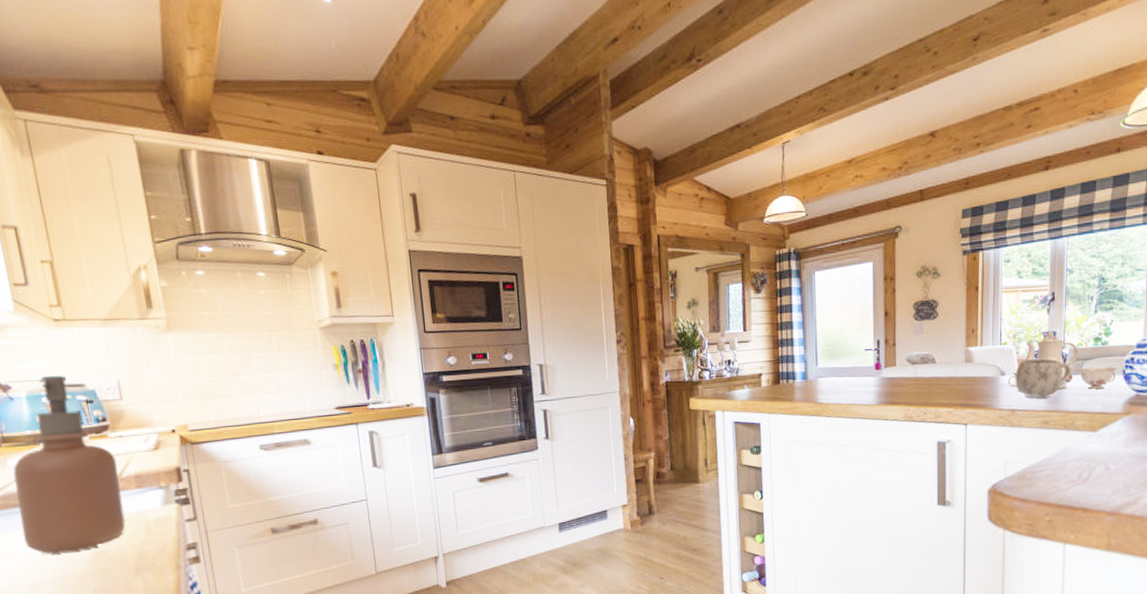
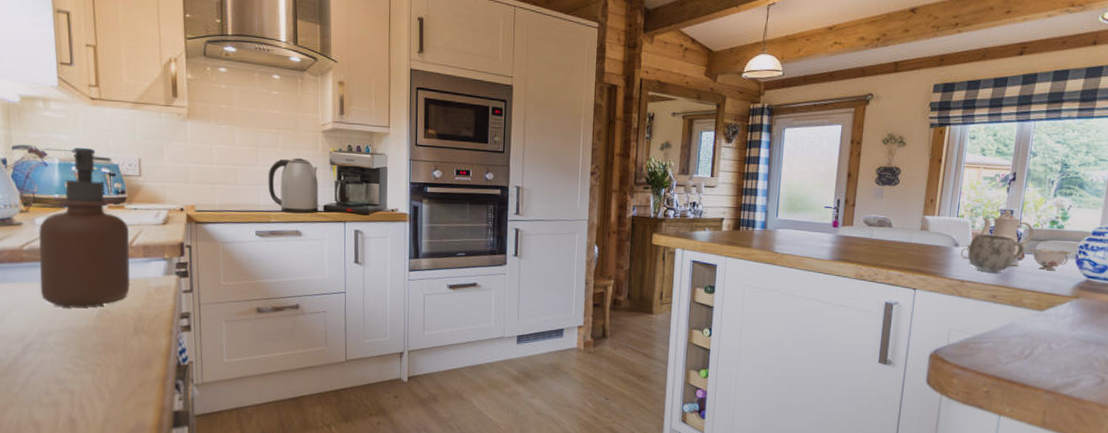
kettle: none [265,360,326,422] -> present [268,158,319,215]
coffee maker: none [329,344,401,416] -> present [323,150,388,215]

